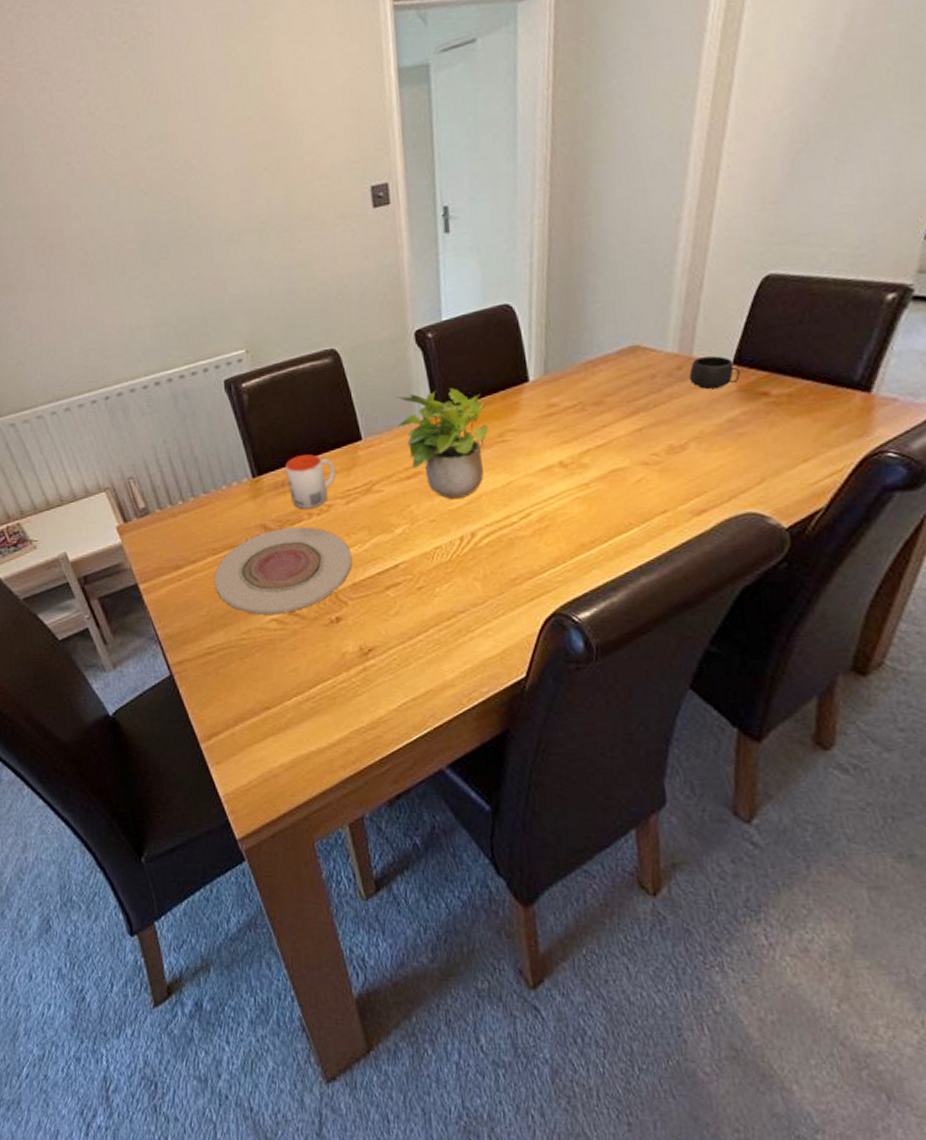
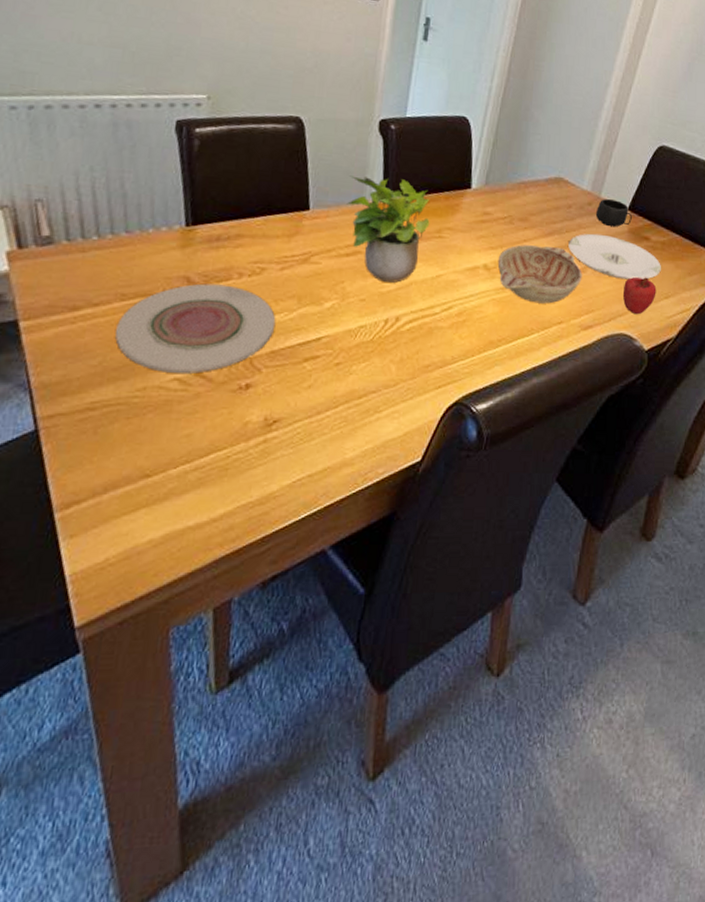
mug: present [285,454,336,510] -> none [223,213,277,269]
decorative bowl: none [574,426,684,495] -> present [497,245,582,304]
plate: none [659,400,792,449] -> present [568,233,661,280]
apple: none [742,440,790,488] -> present [622,276,657,315]

